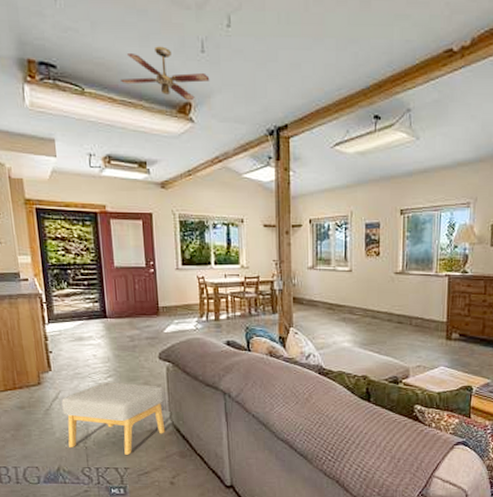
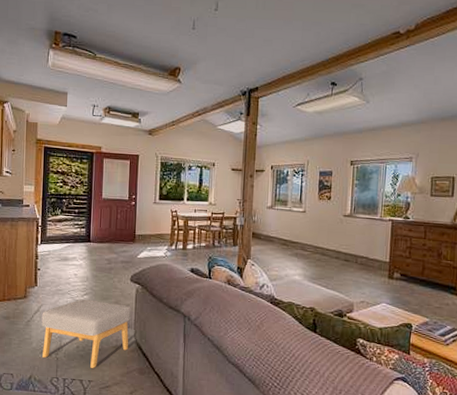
ceiling fan: present [121,46,210,101] -> none [126,24,197,66]

